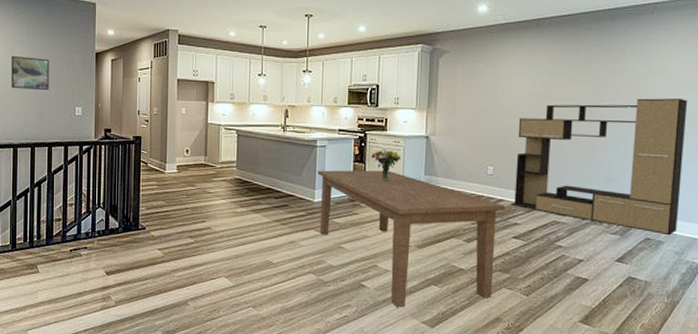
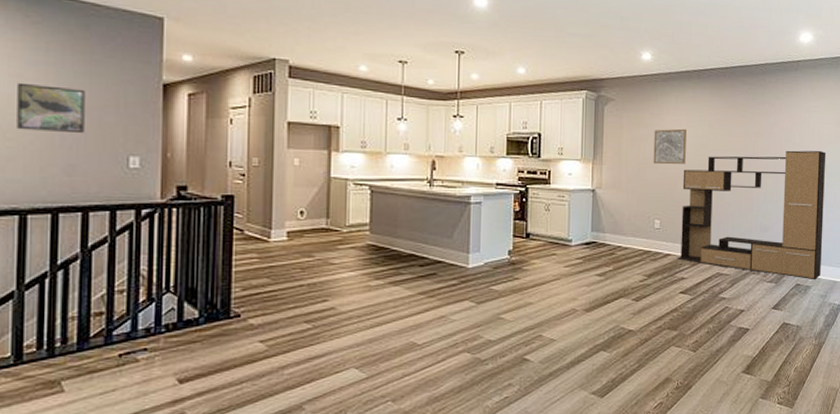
dining table: present [318,170,506,308] -> none [472,228,673,380]
bouquet: present [371,150,401,181] -> none [533,205,566,240]
wall art: none [487,78,523,113] -> present [653,128,686,165]

